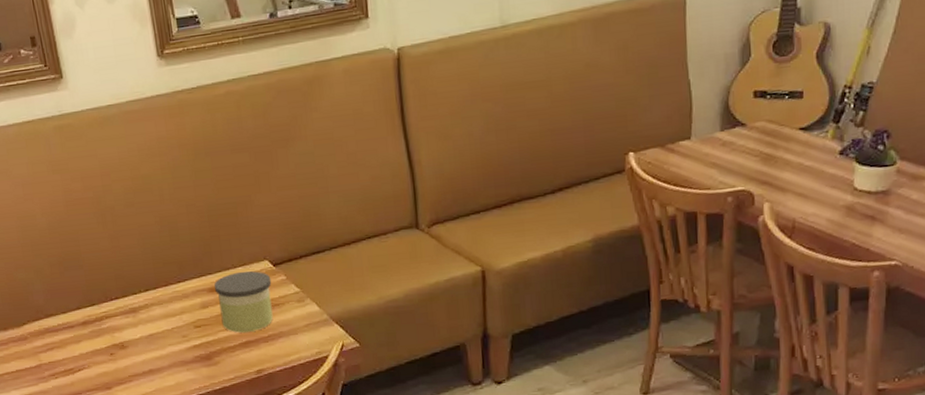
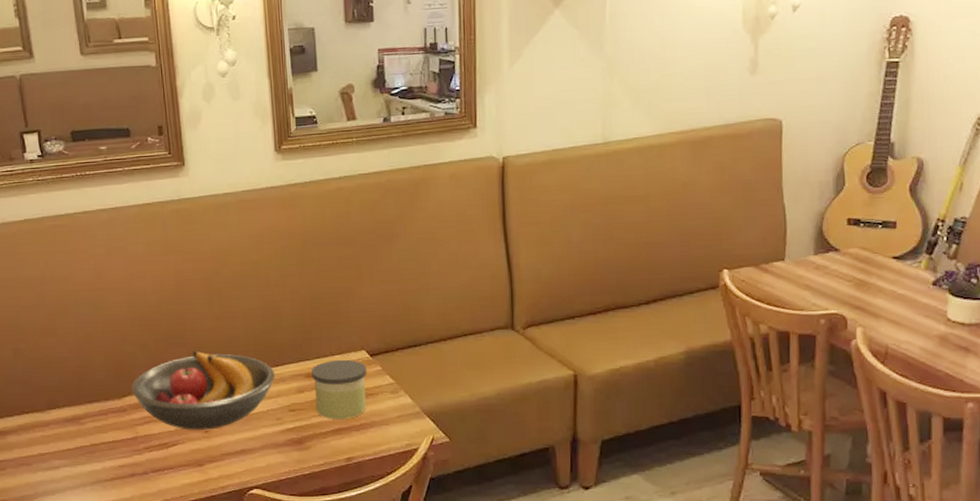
fruit bowl: none [30,272,178,354] -> present [131,350,276,430]

